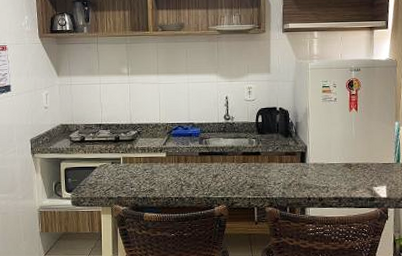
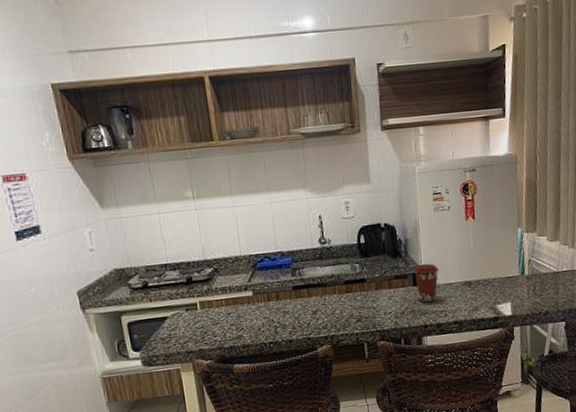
coffee cup: none [302,144,324,178] -> present [414,263,439,303]

